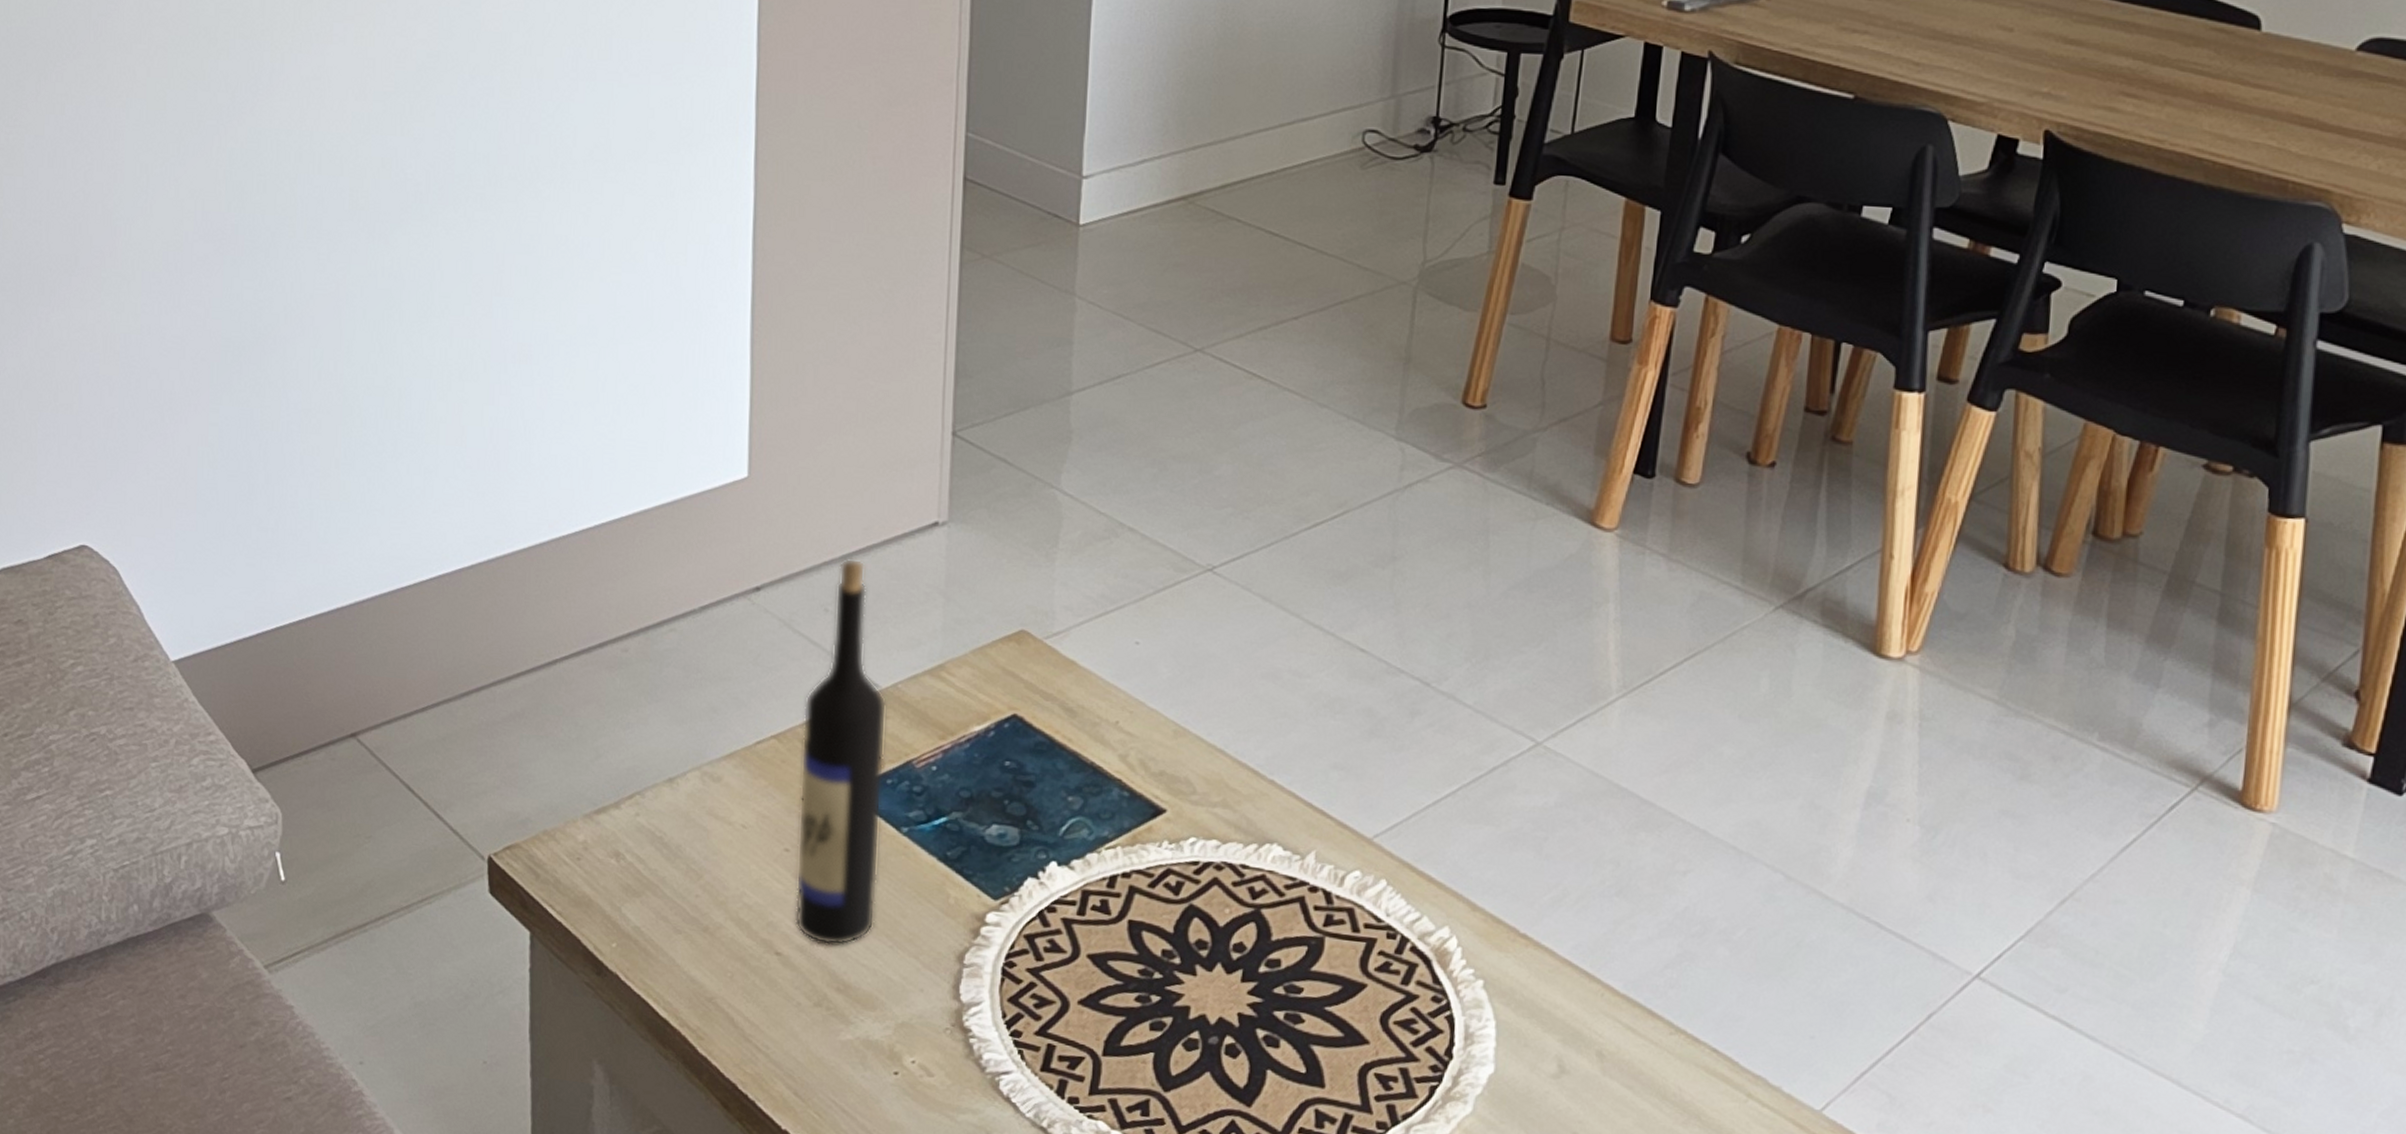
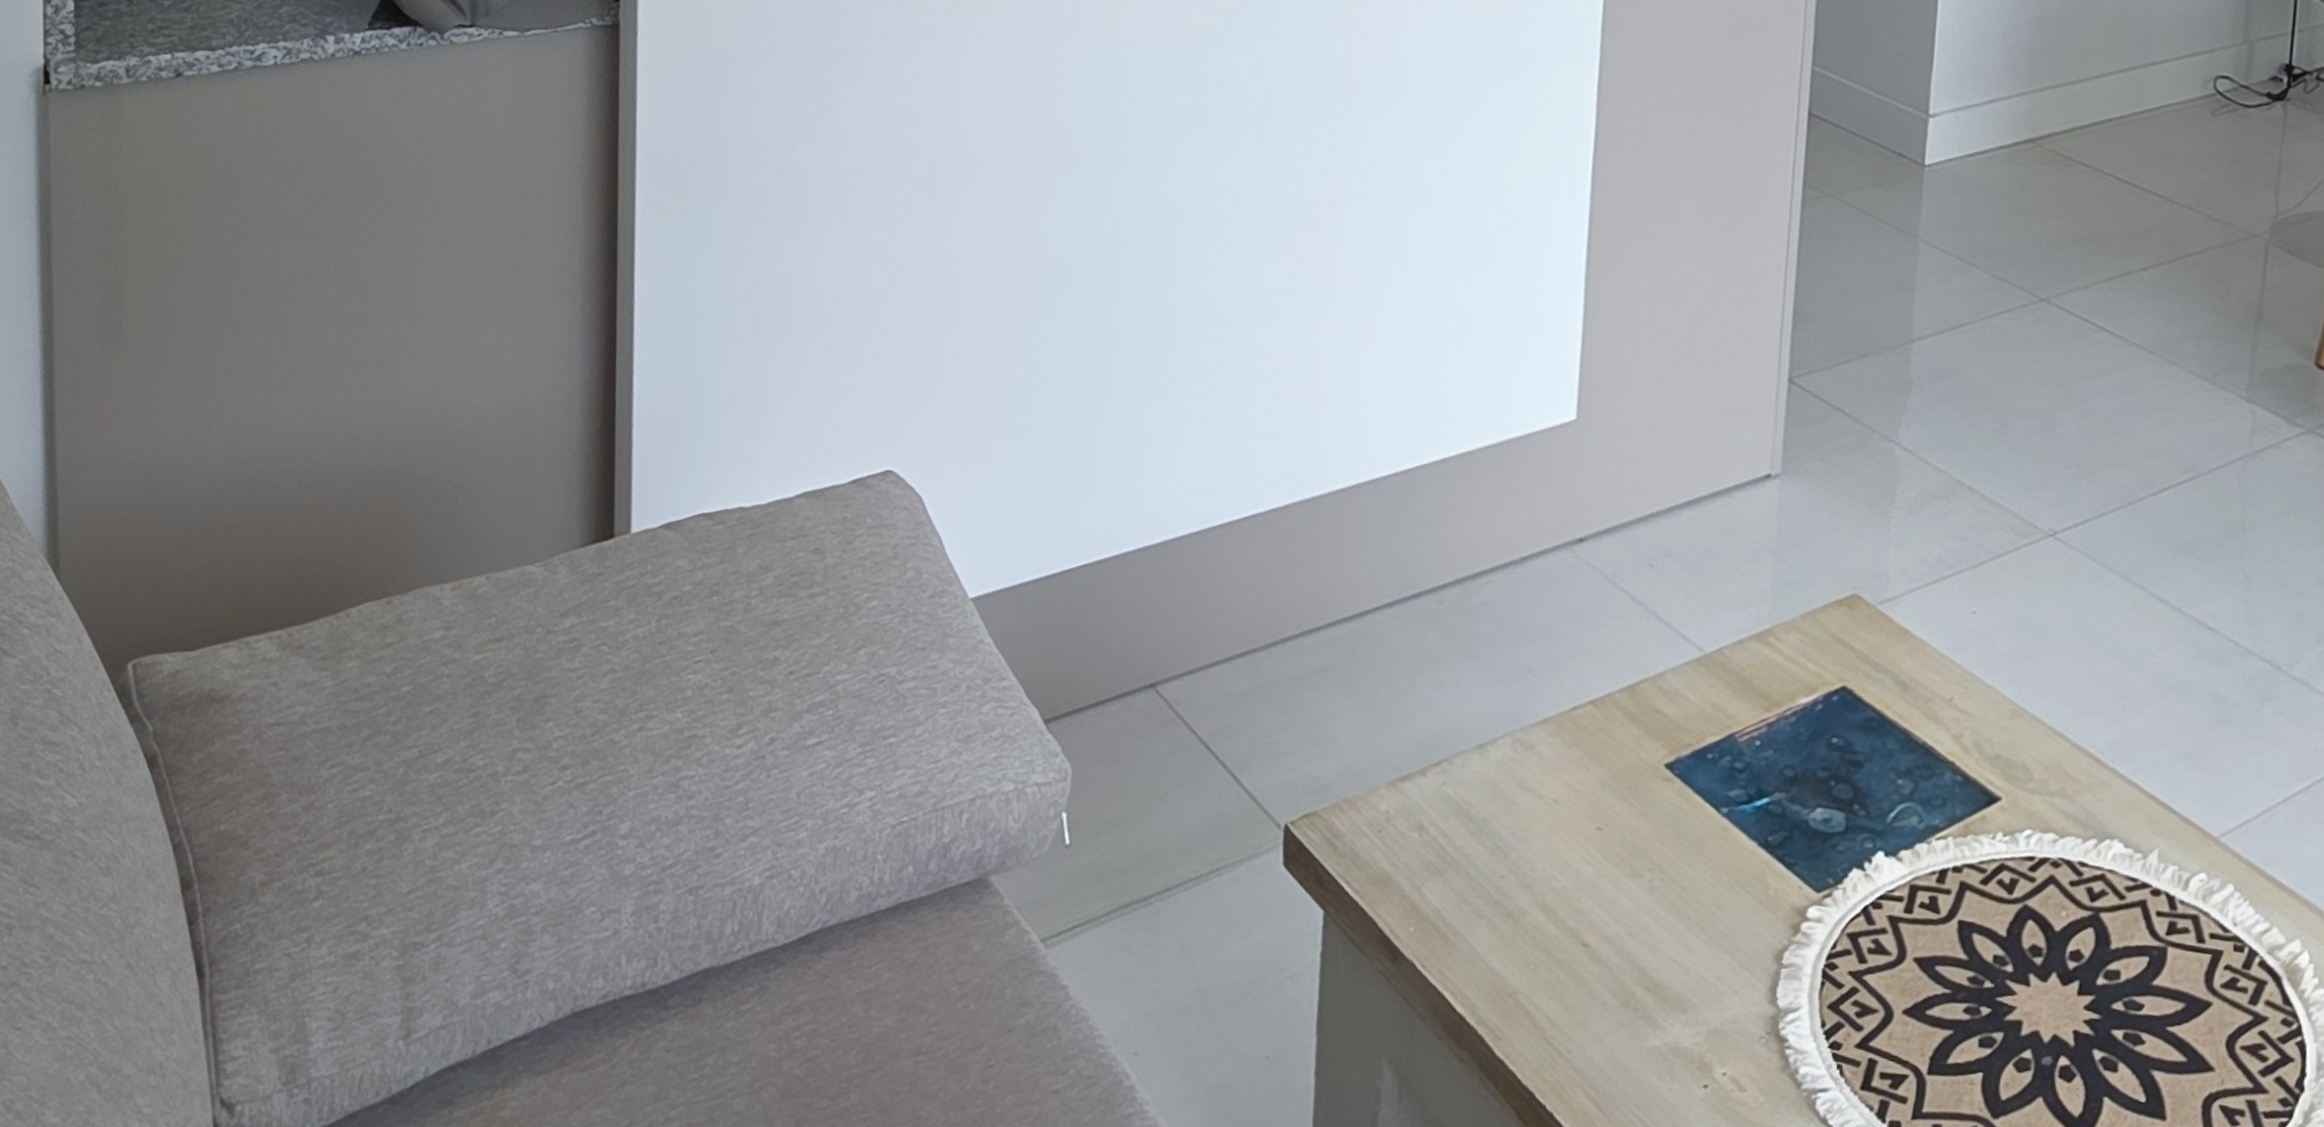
wine bottle: present [795,558,887,946] -> none [1605,510,1711,939]

